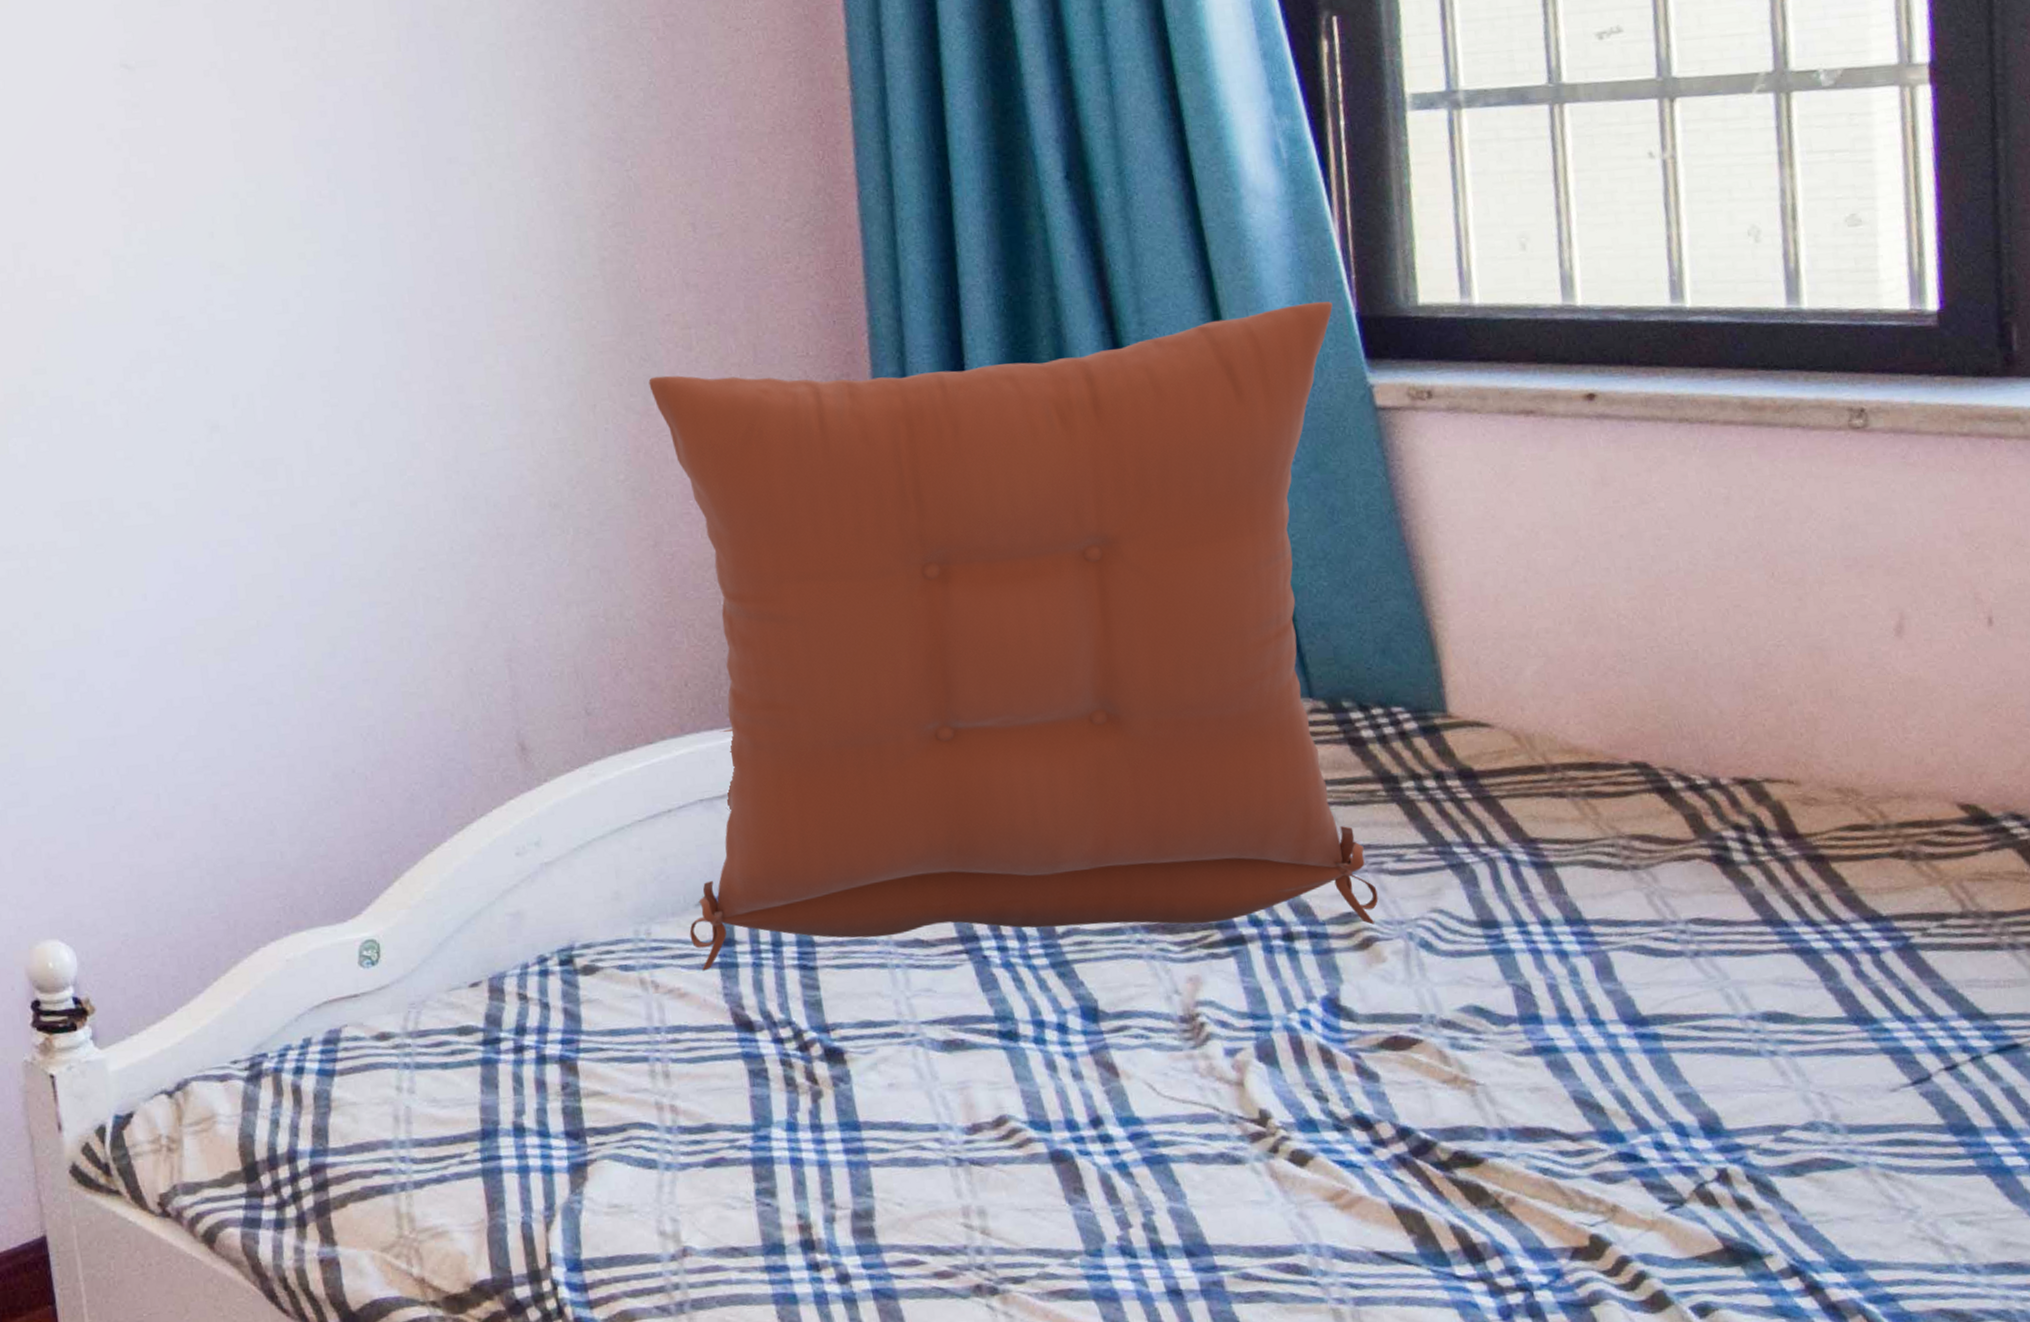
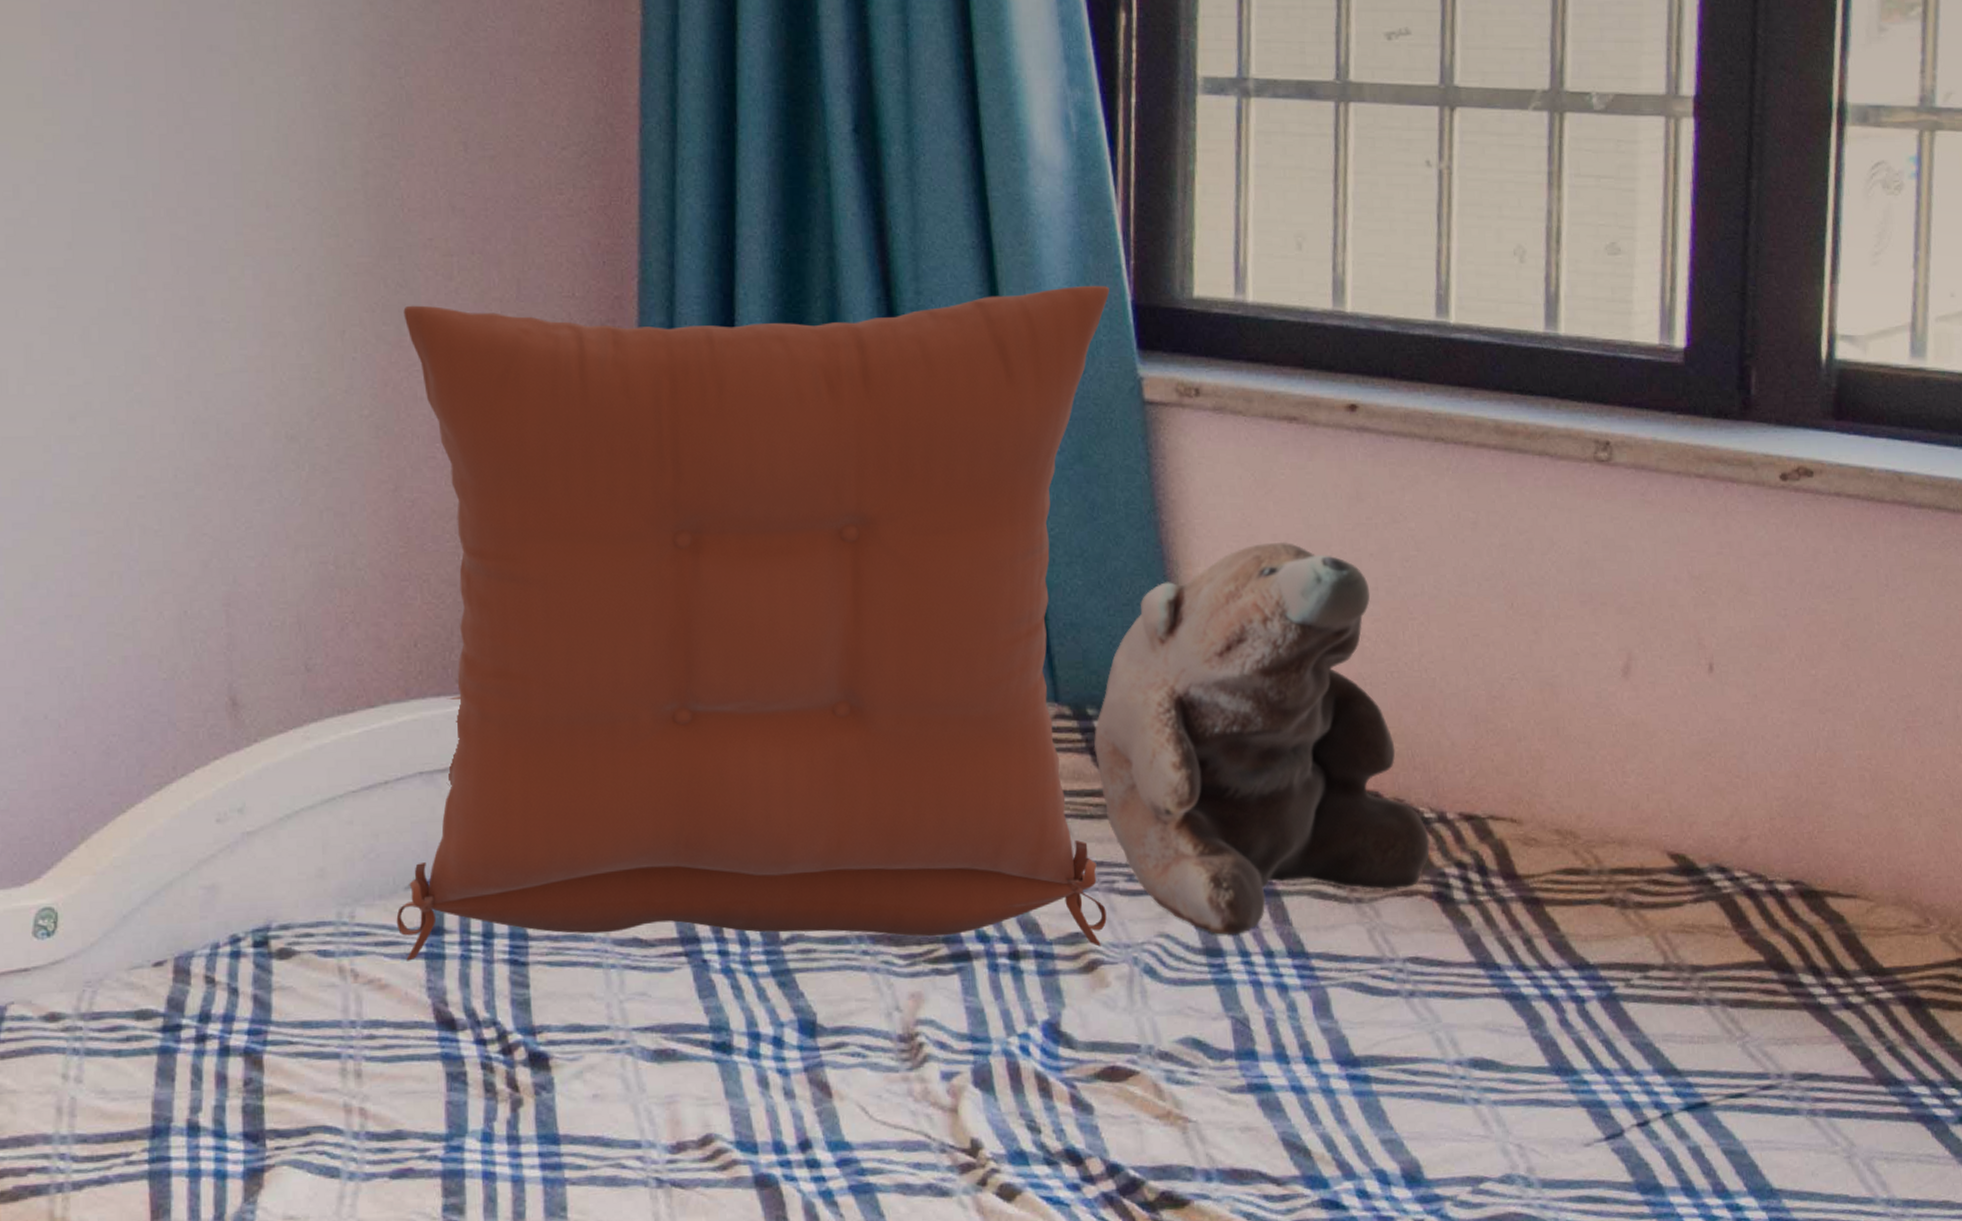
stuffed animal: none [1351,530,1705,908] -> present [1093,541,1430,936]

